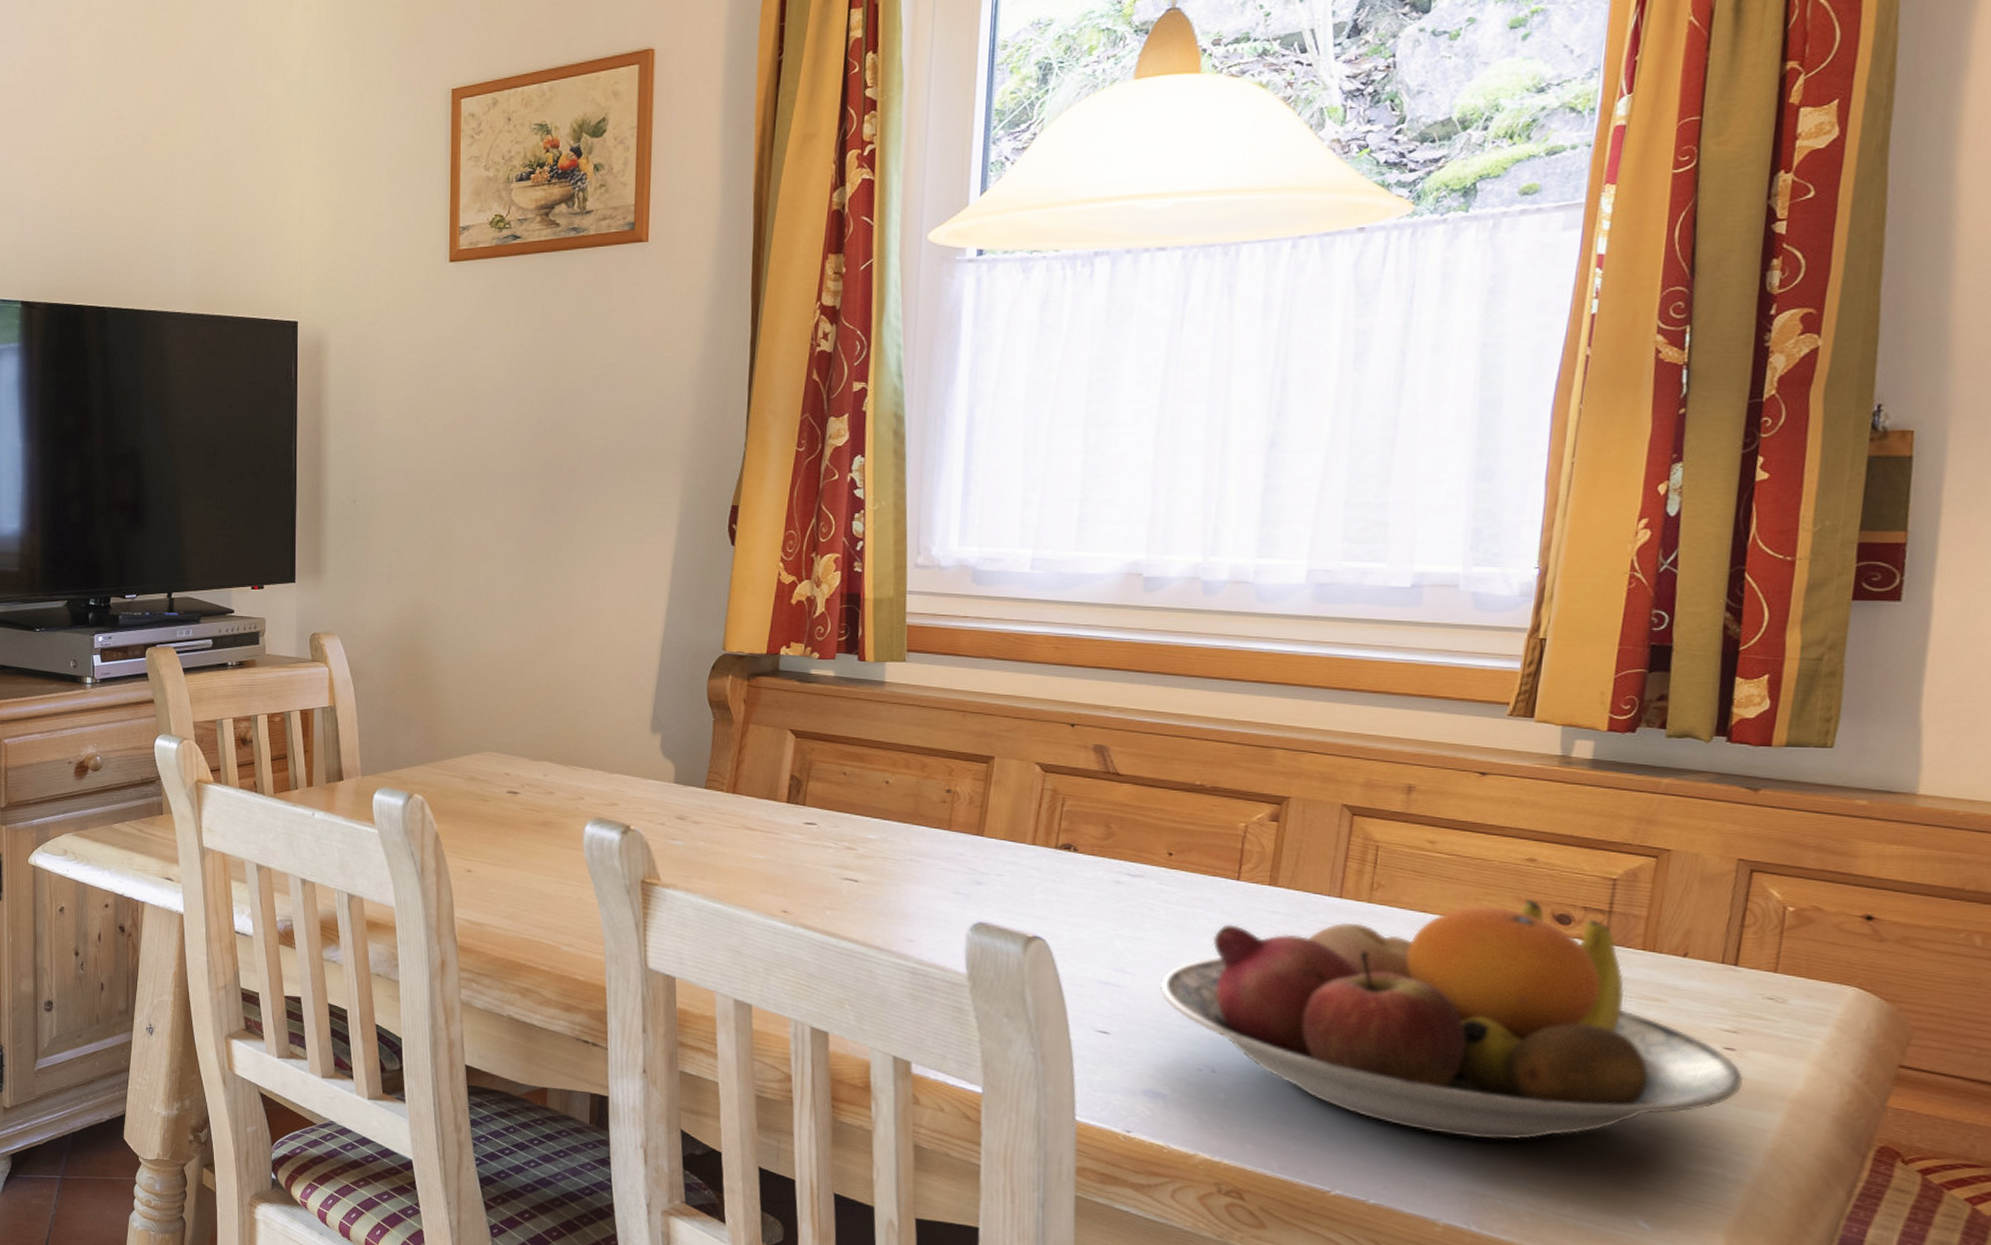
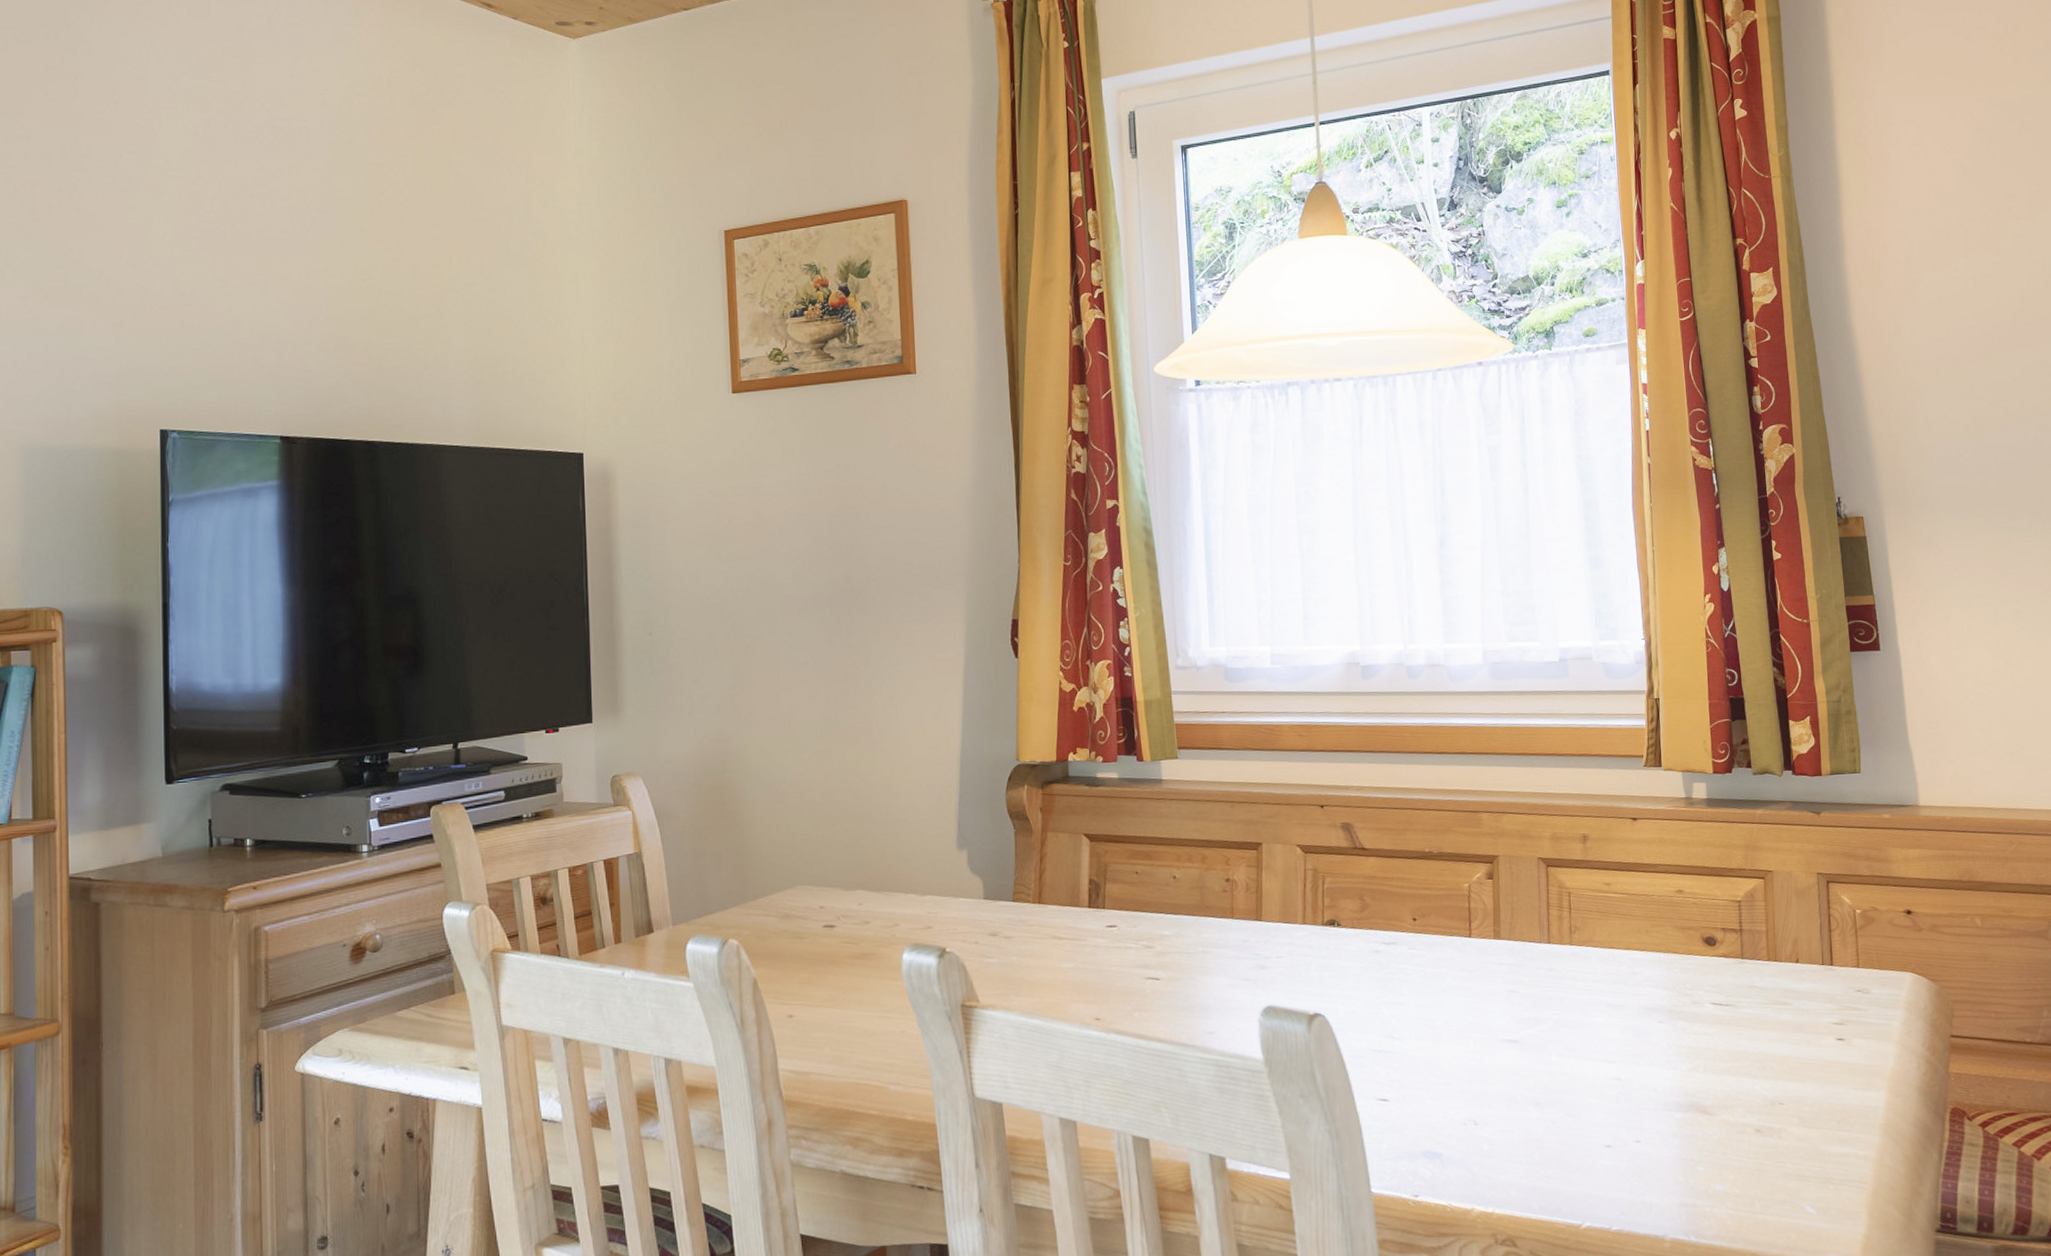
fruit bowl: present [1159,900,1743,1140] -> none [1422,927,1855,1153]

